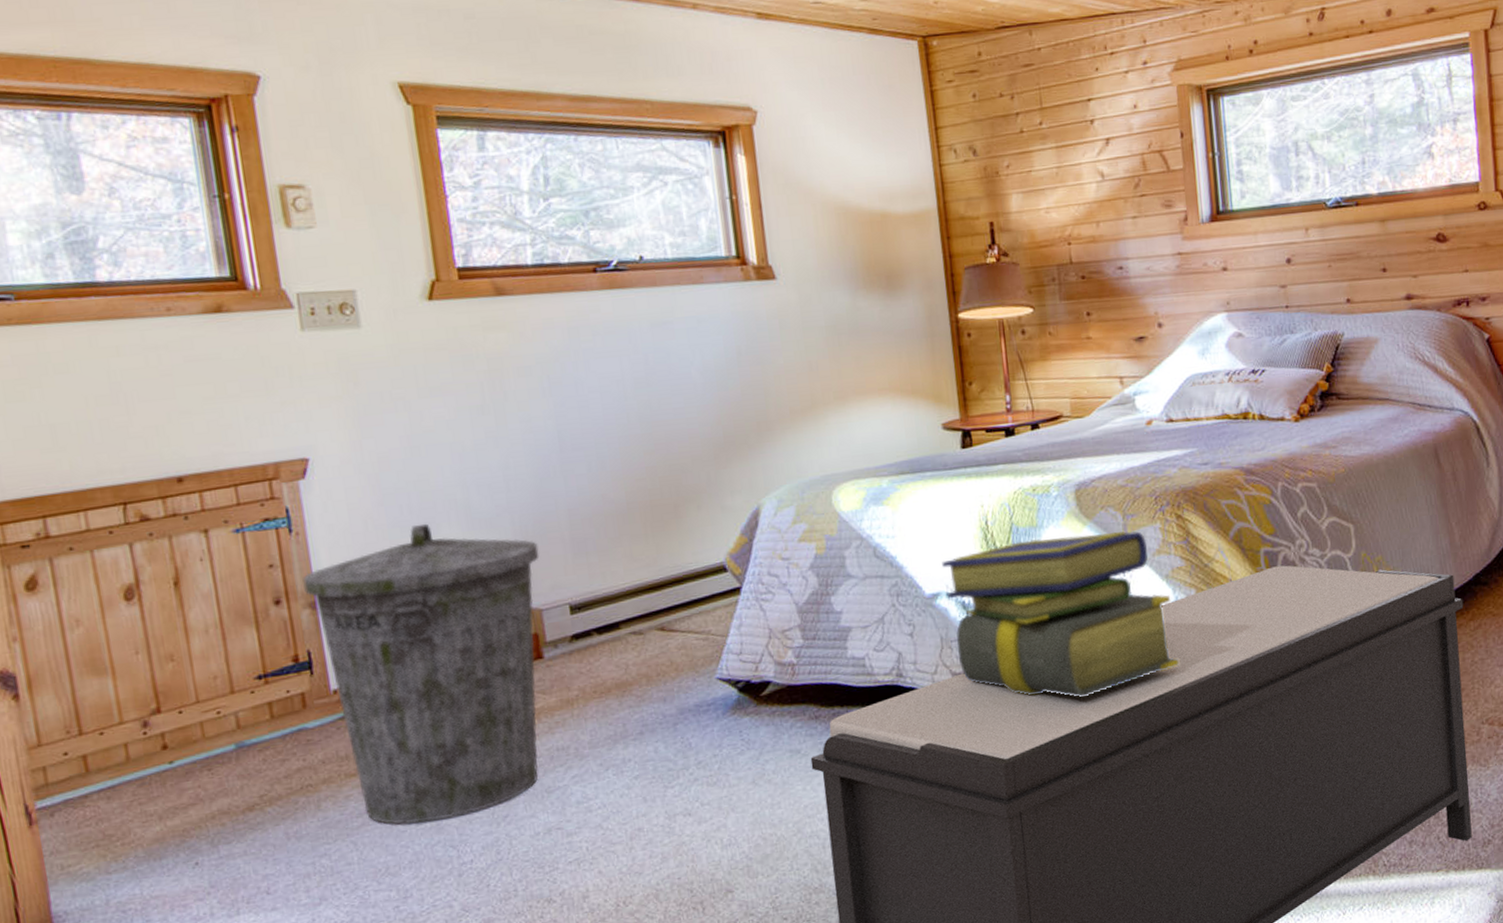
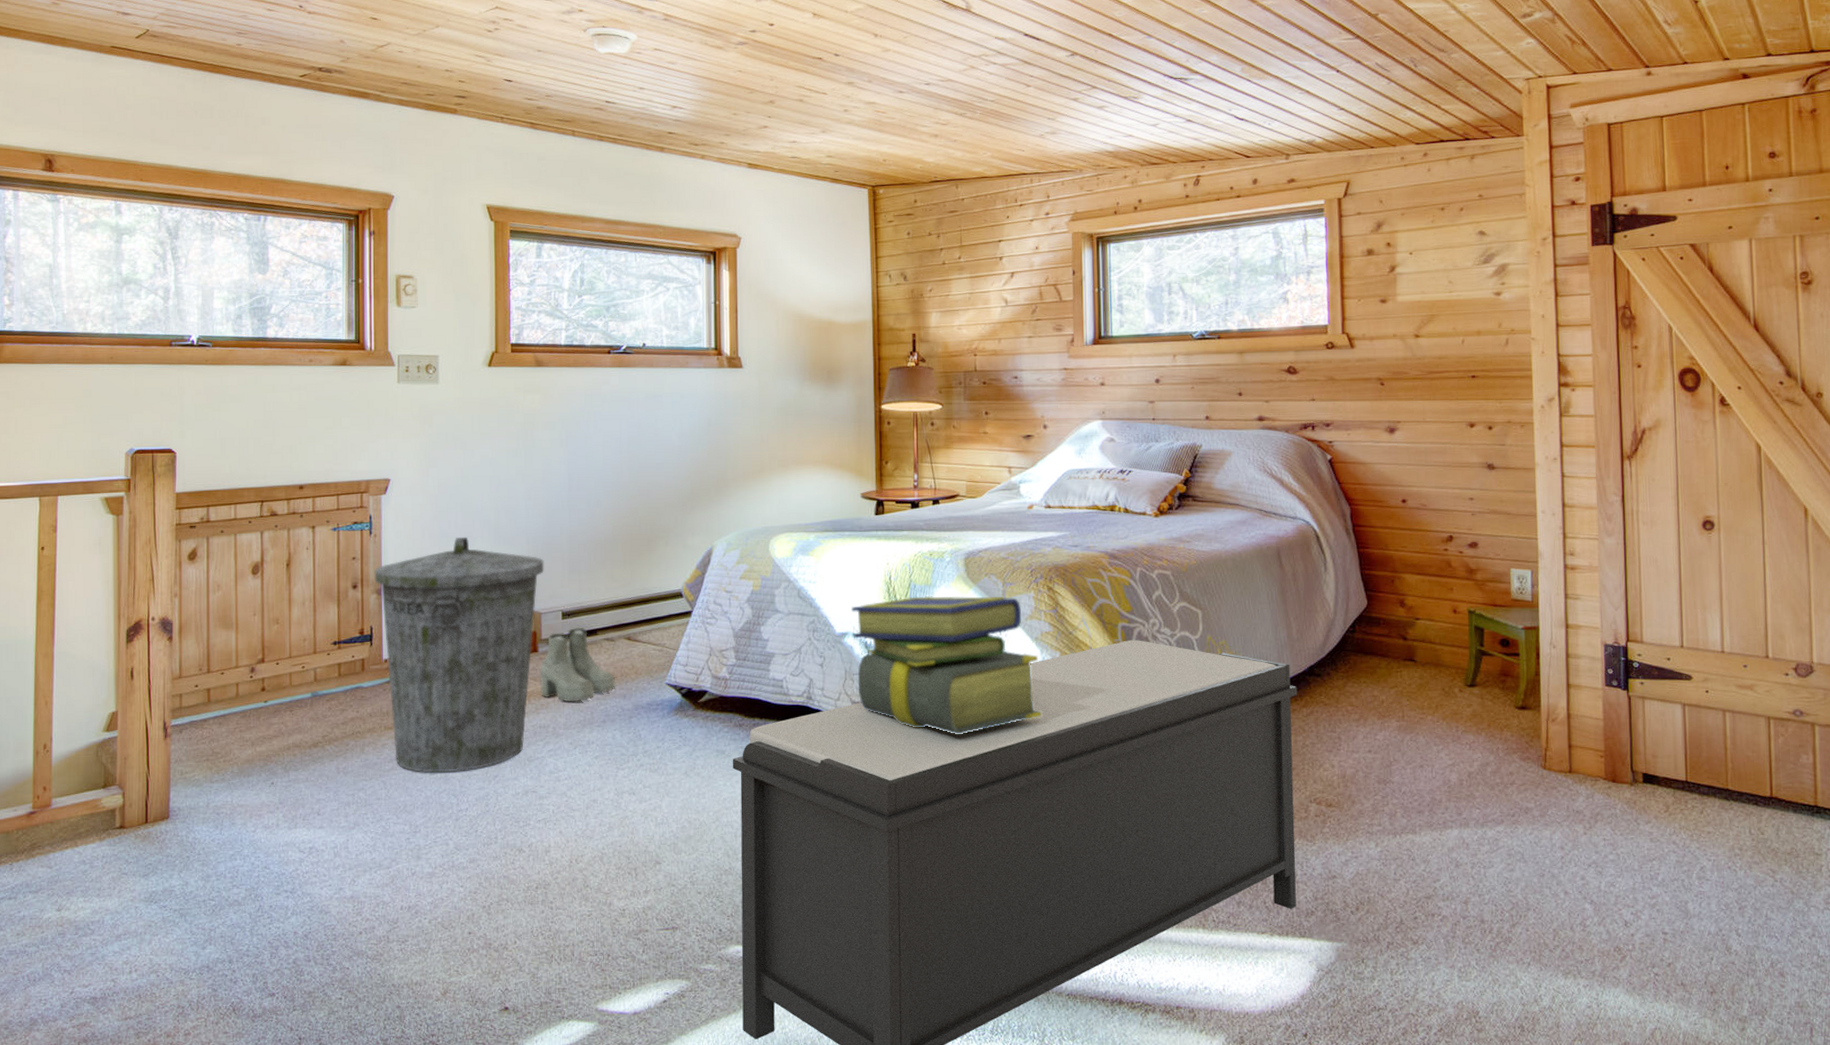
boots: none [548,621,651,715] -> present [539,627,615,702]

